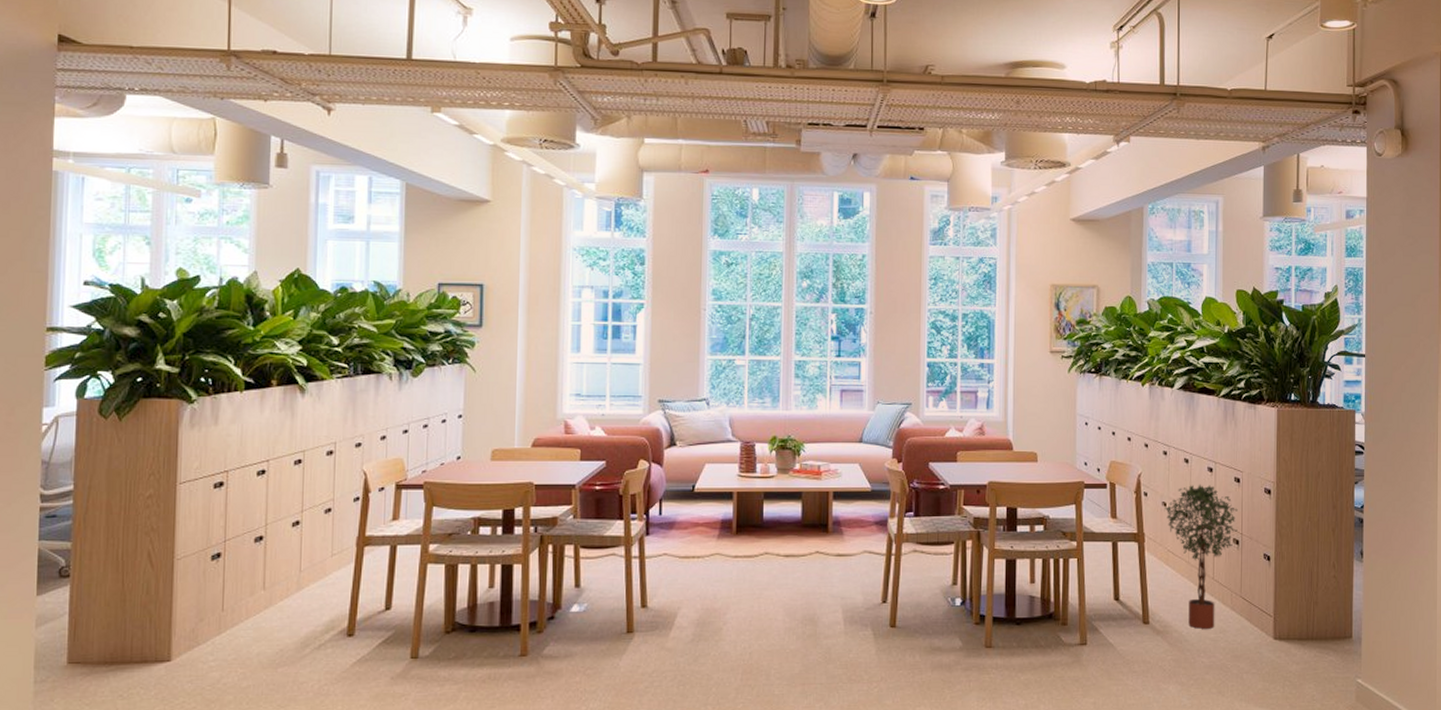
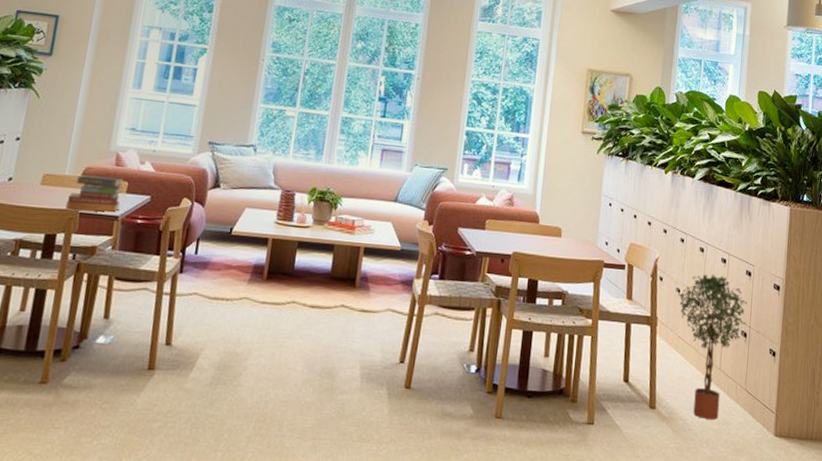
books: none [520,445,576,483] -> present [65,174,124,213]

